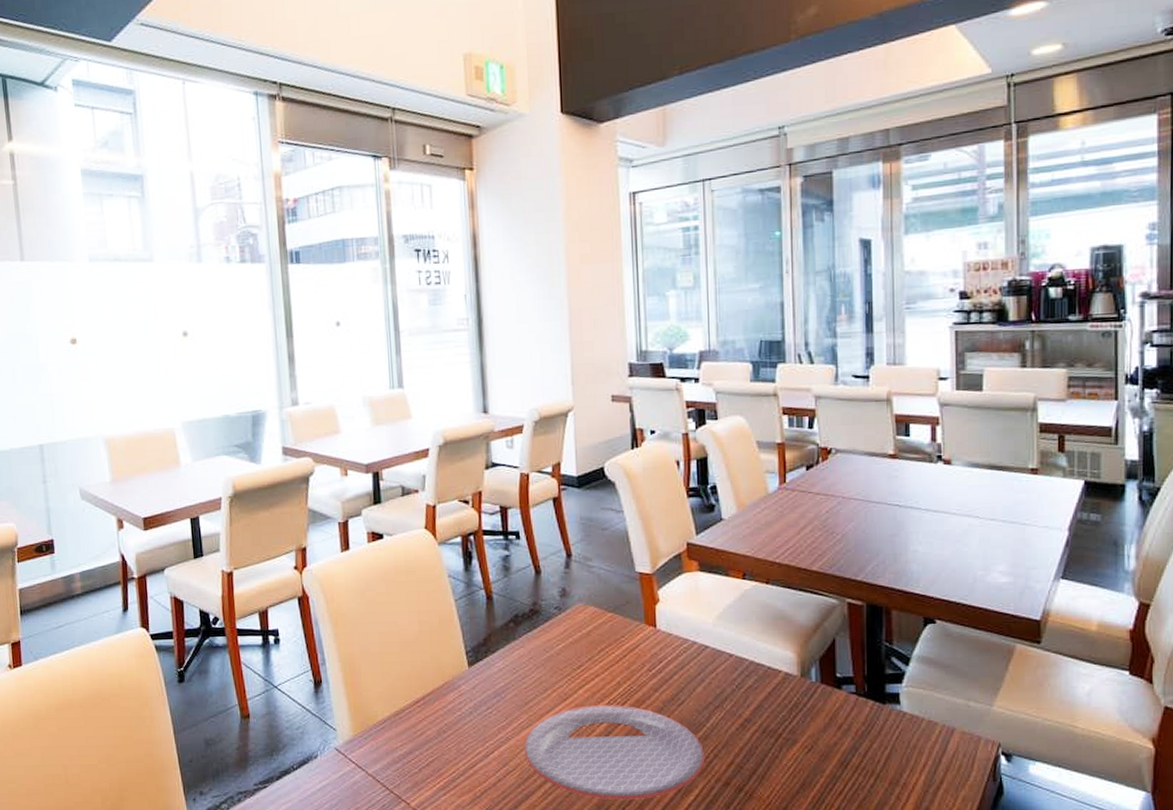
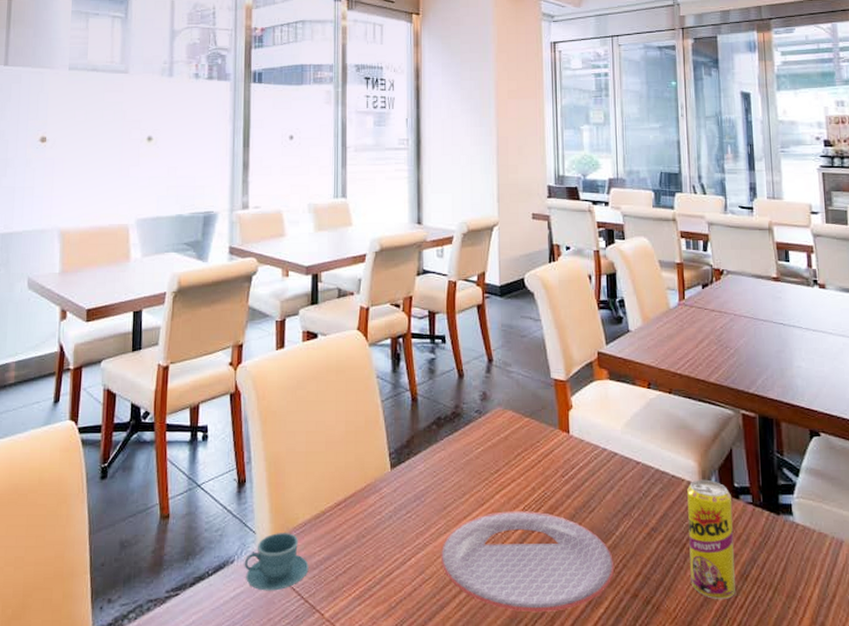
teacup: none [327,729,392,783] -> present [244,533,309,591]
beverage can: none [784,670,835,787] -> present [687,479,736,600]

